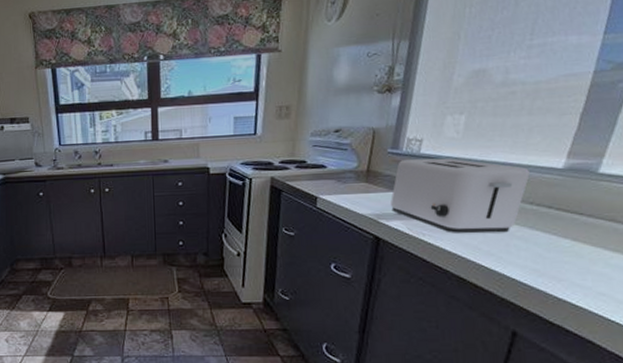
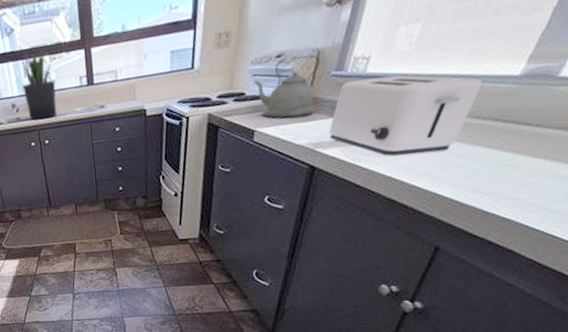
planter: none [87,104,121,168] -> present [20,50,58,121]
kettle: none [314,133,377,189] -> present [254,55,321,119]

